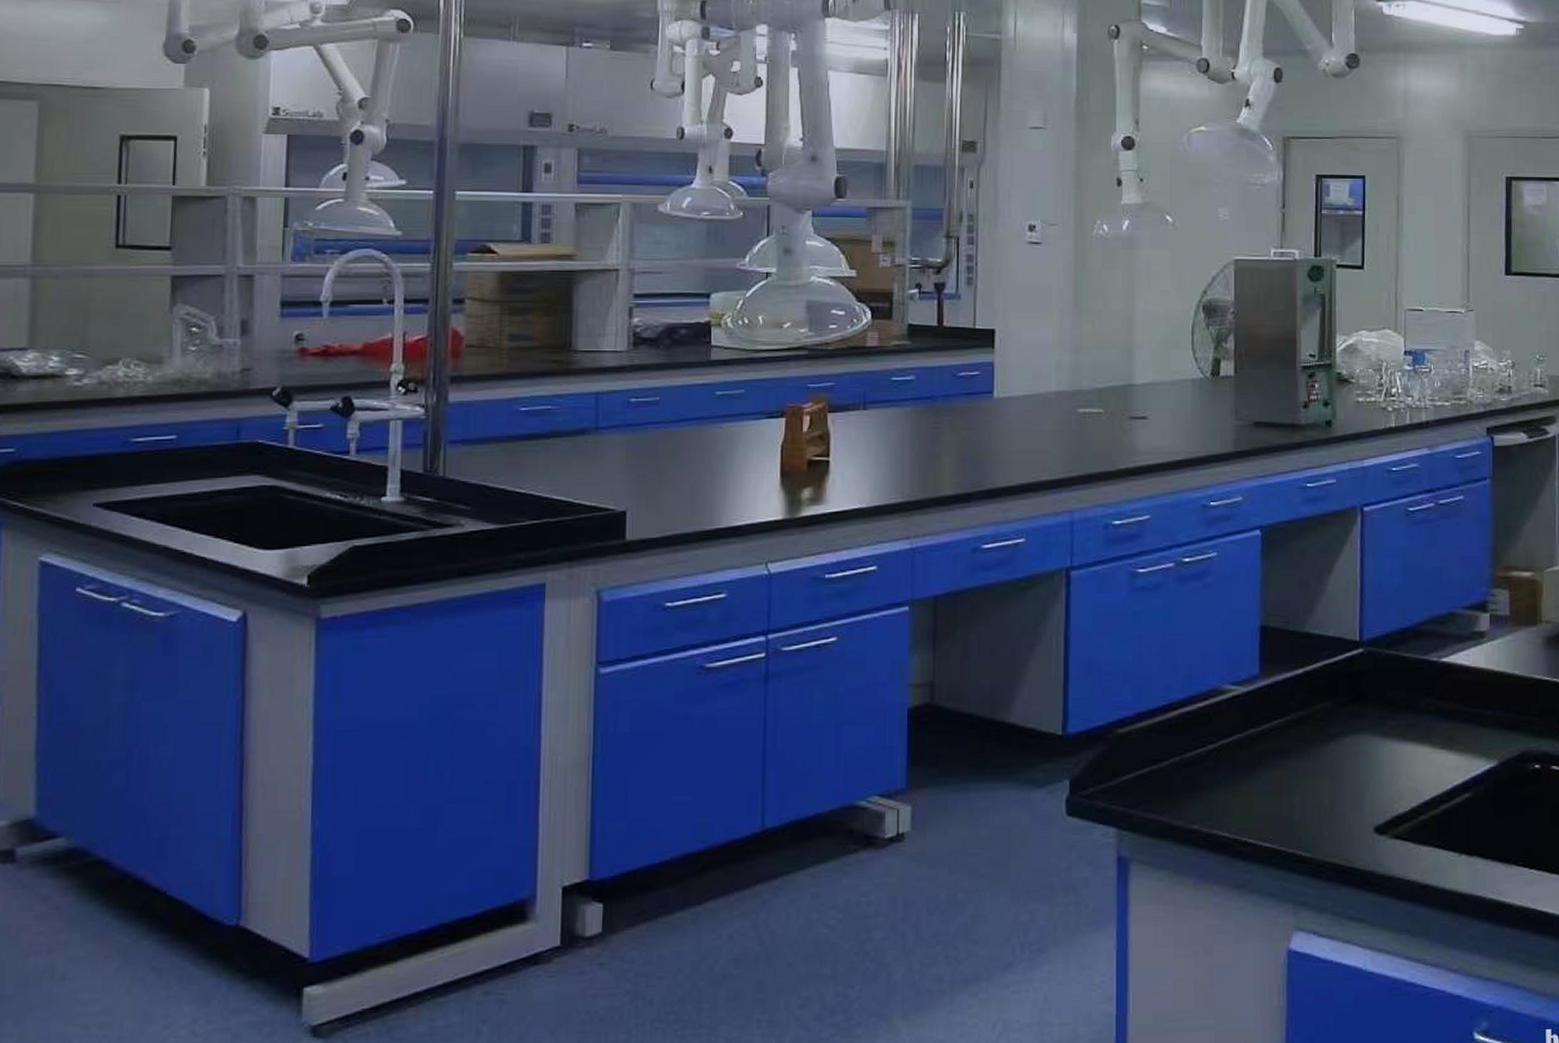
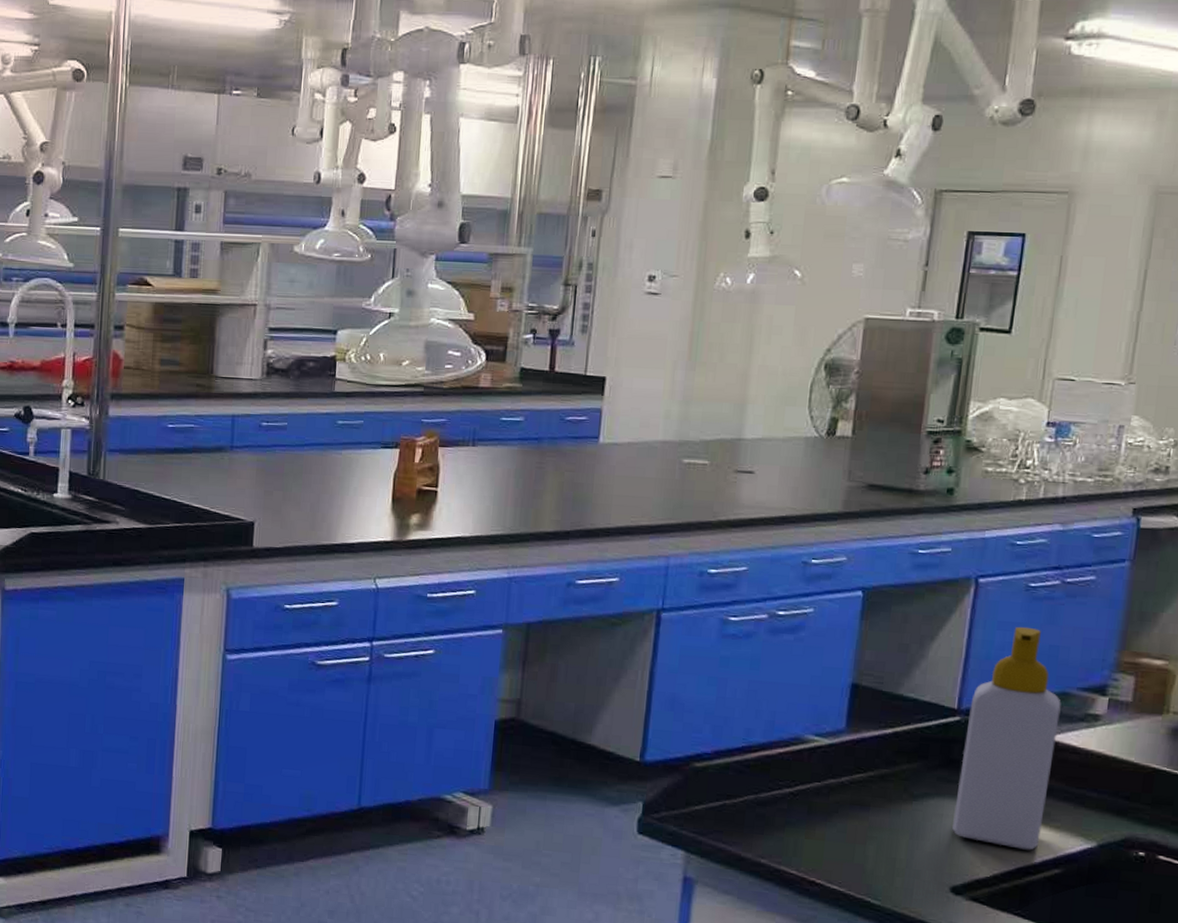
soap bottle: none [1368,551,1450,778] -> present [952,626,1061,850]

